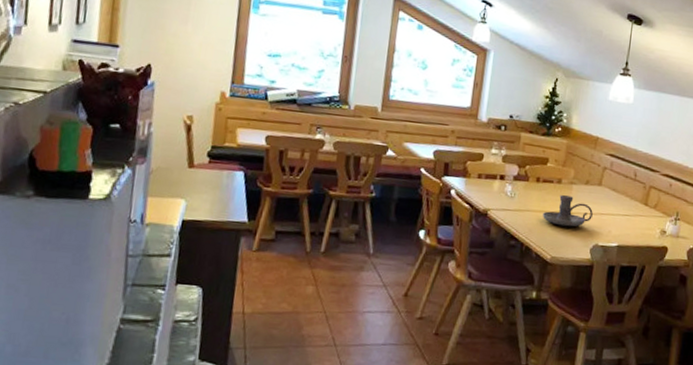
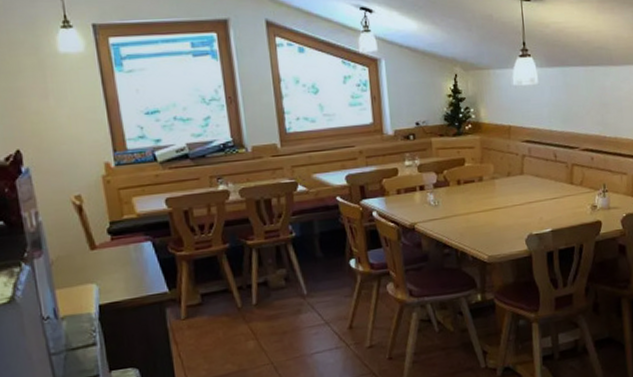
candle holder: present [542,195,593,227] -> none [470,191,521,224]

